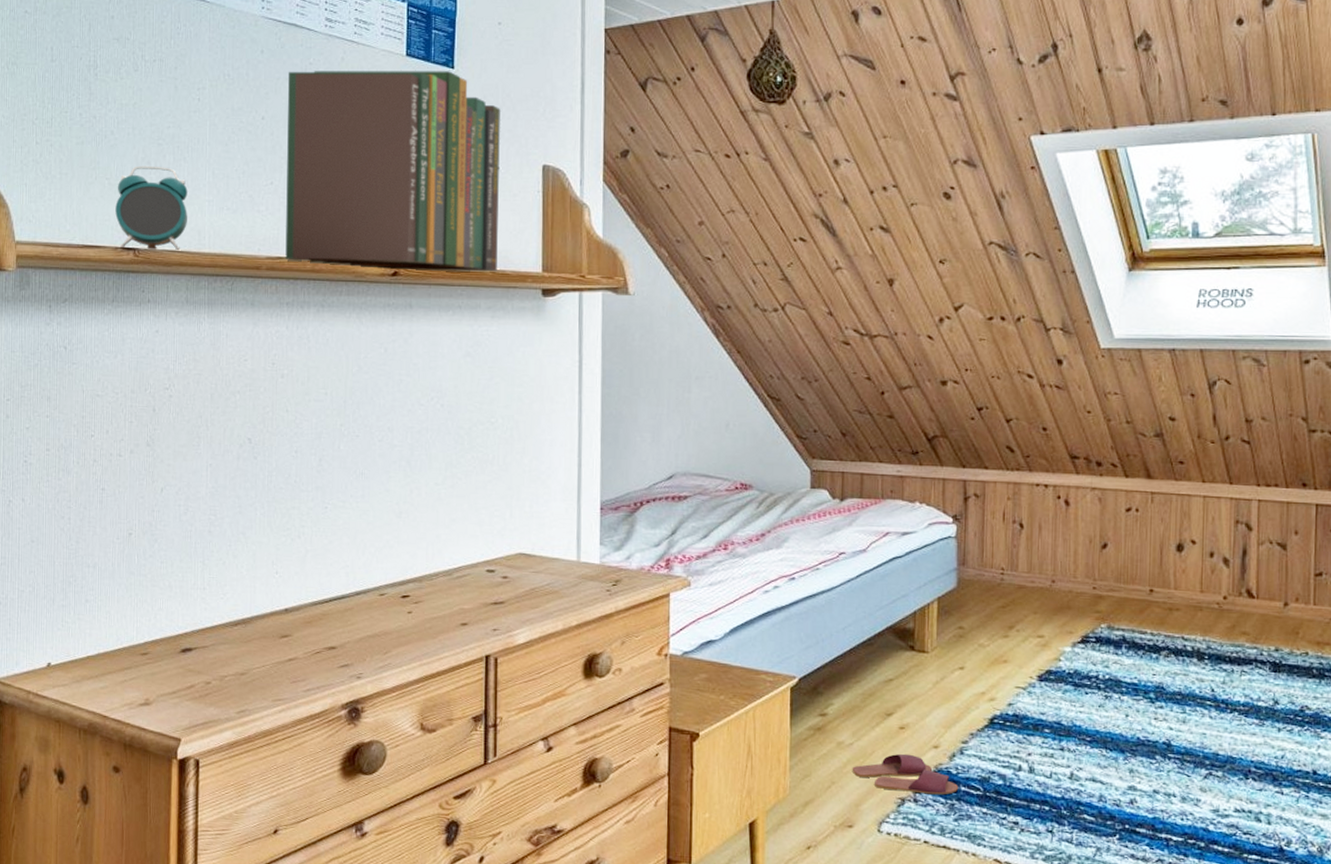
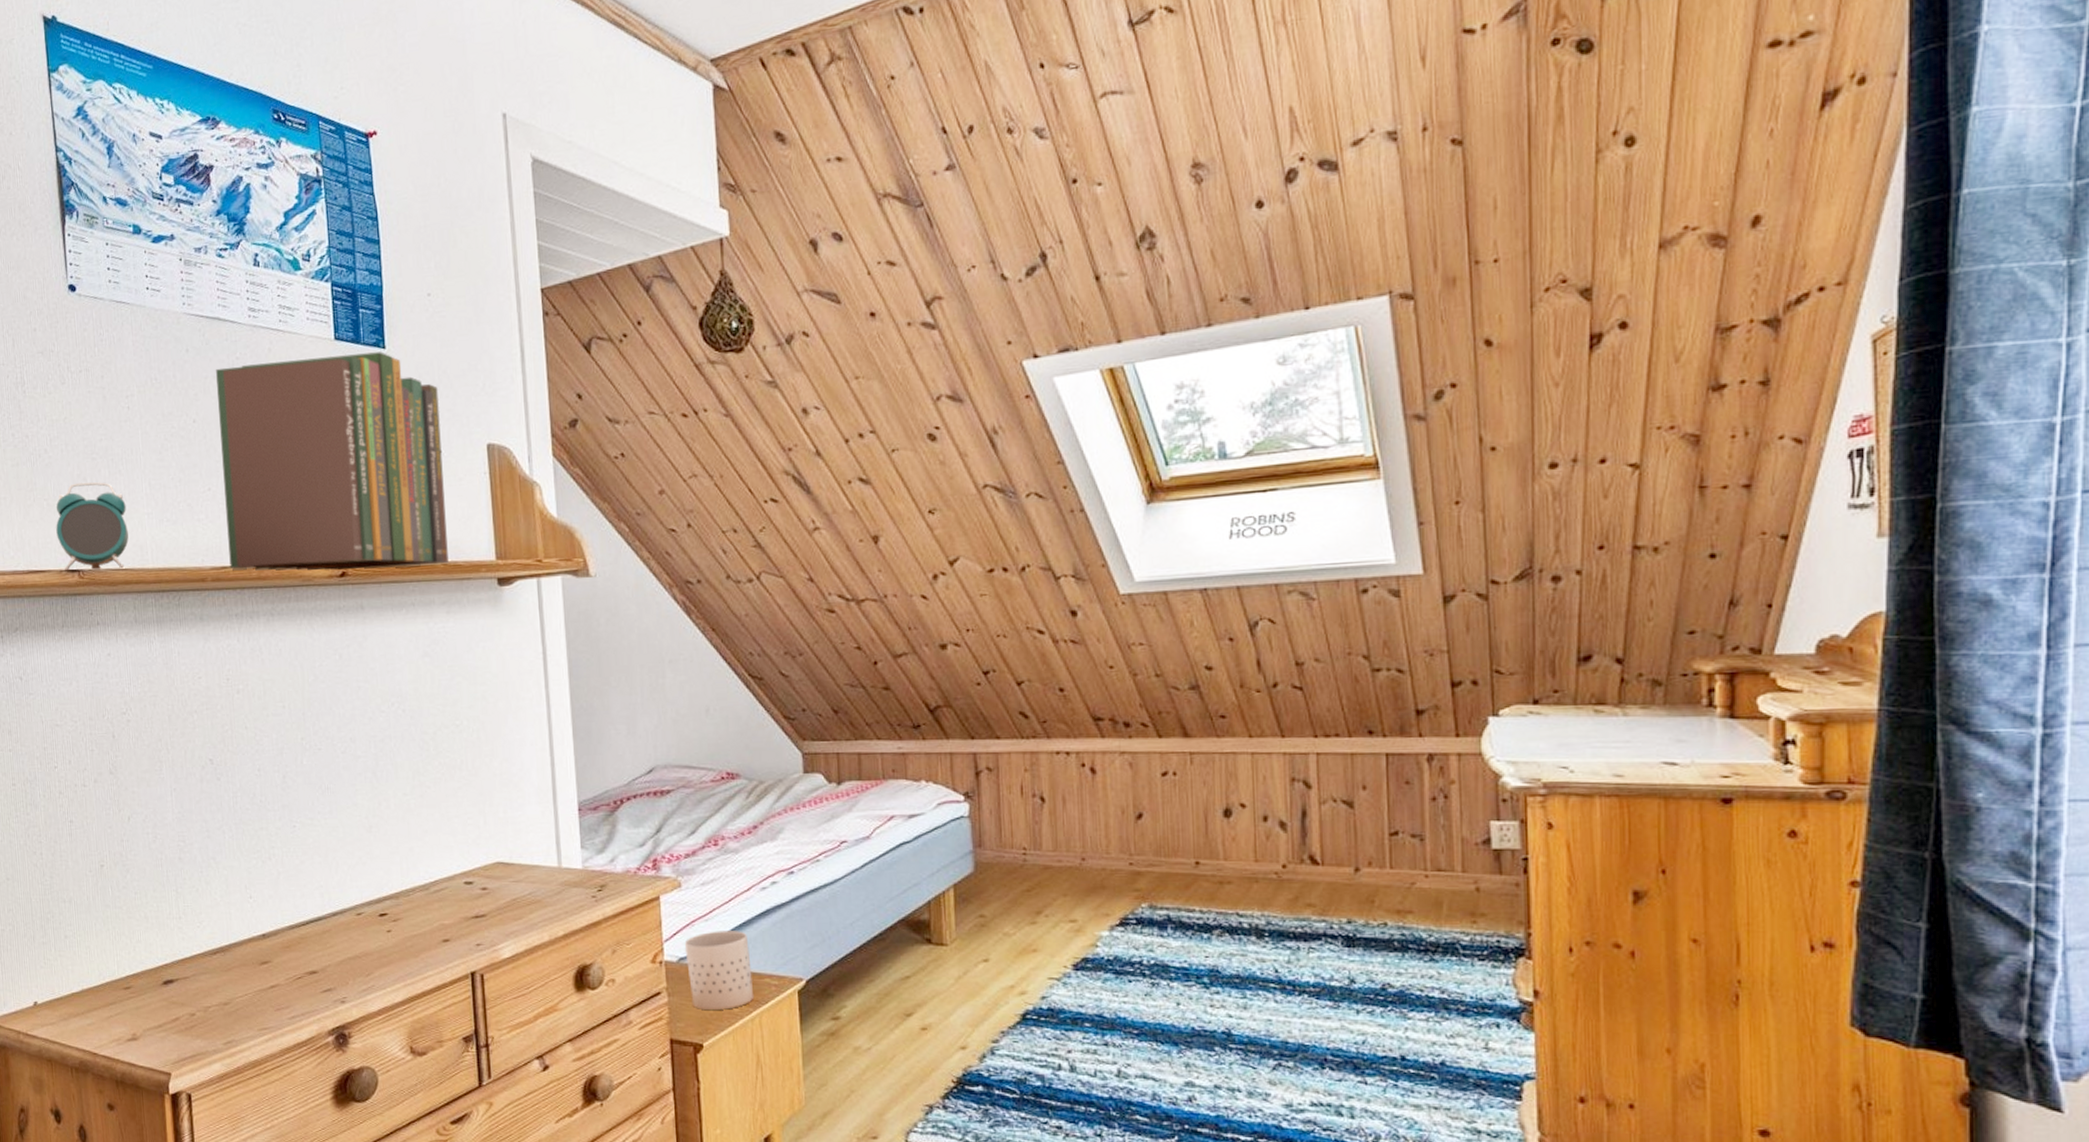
mug: none [689,628,750,702] -> present [684,931,755,1010]
slippers: present [852,753,959,795] -> none [871,1056,993,1100]

